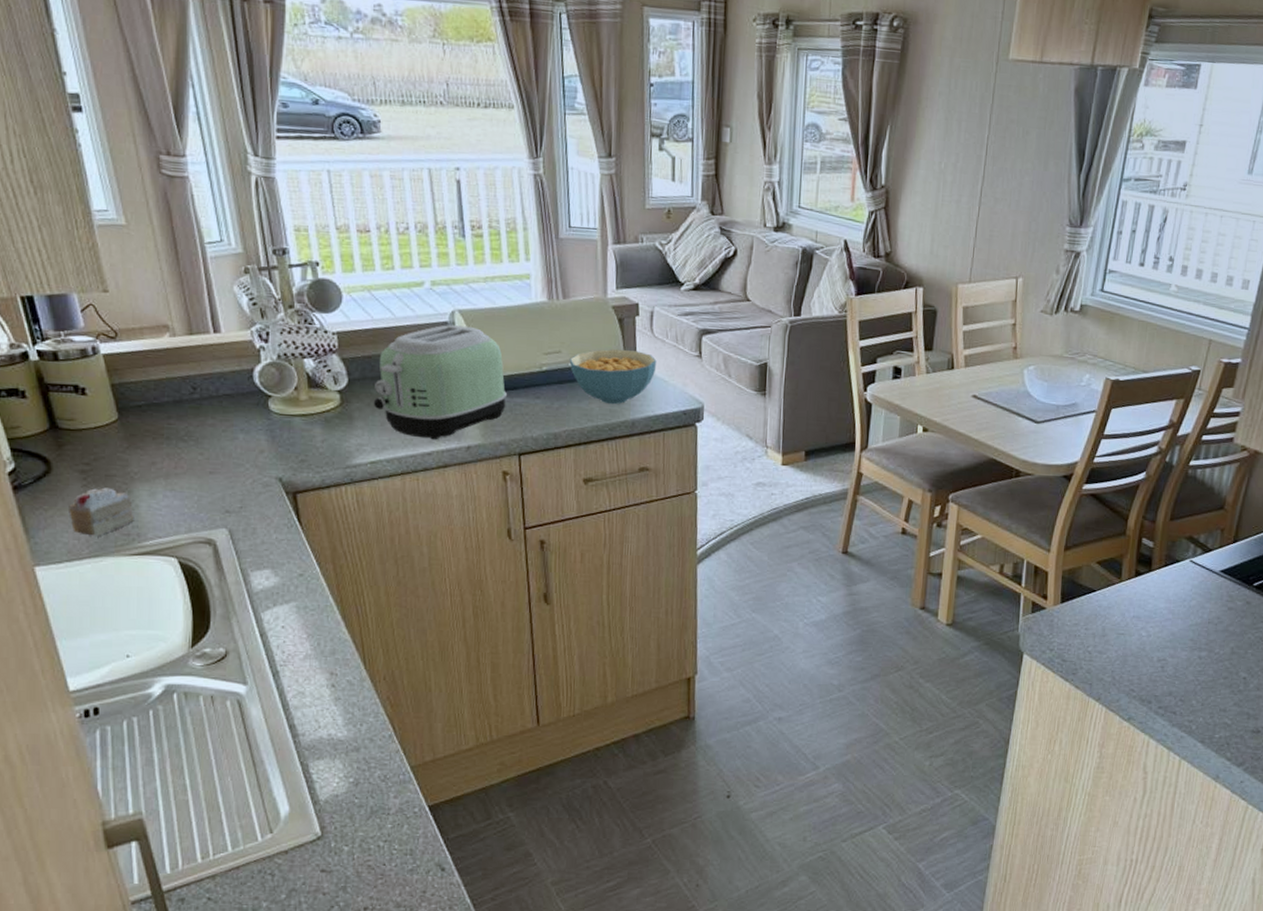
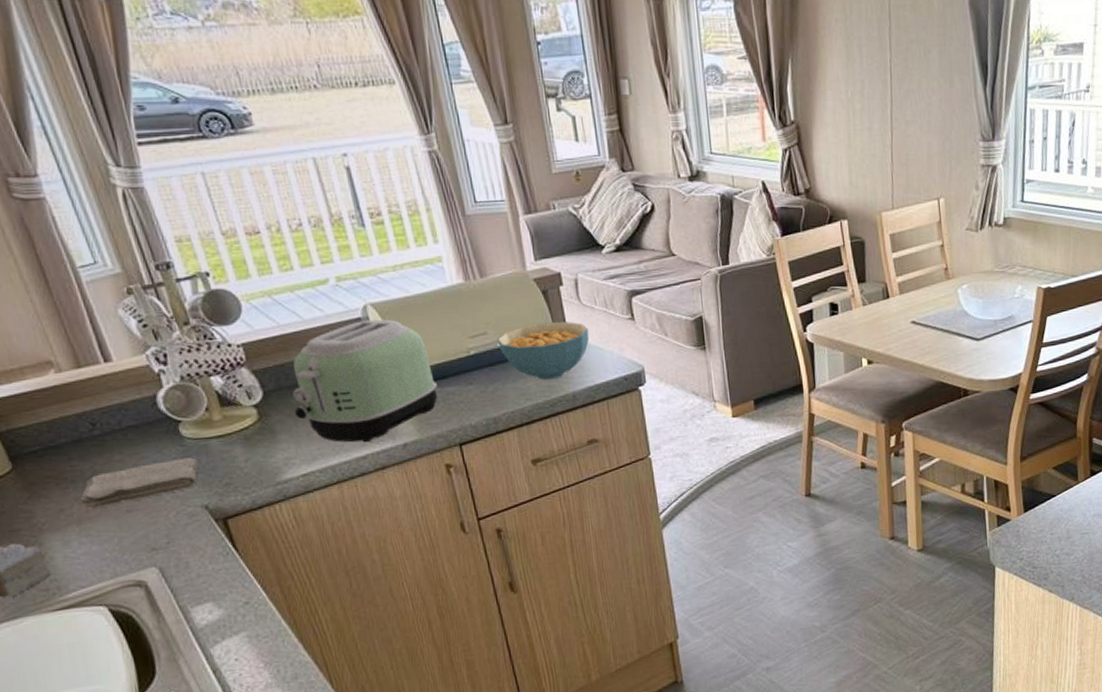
washcloth: none [171,431,280,466] -> present [80,457,199,509]

